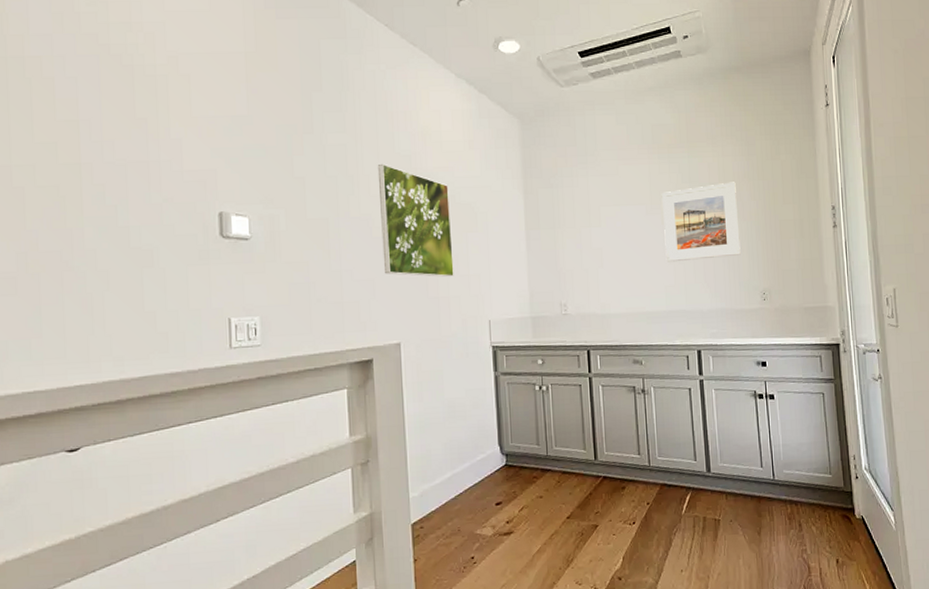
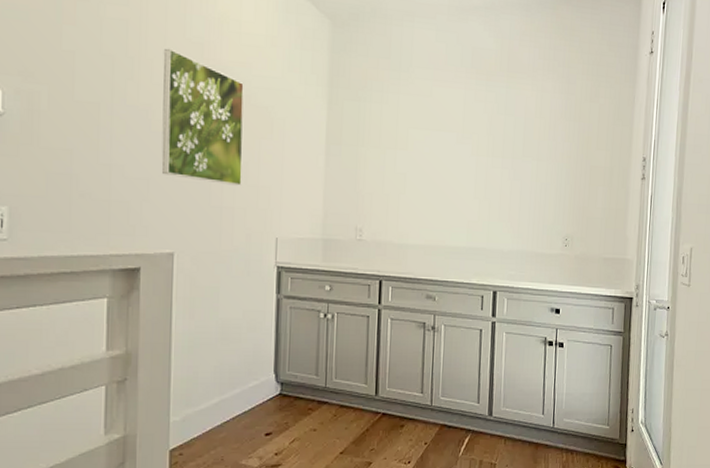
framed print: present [662,182,741,262] -> none [471,119,552,198]

